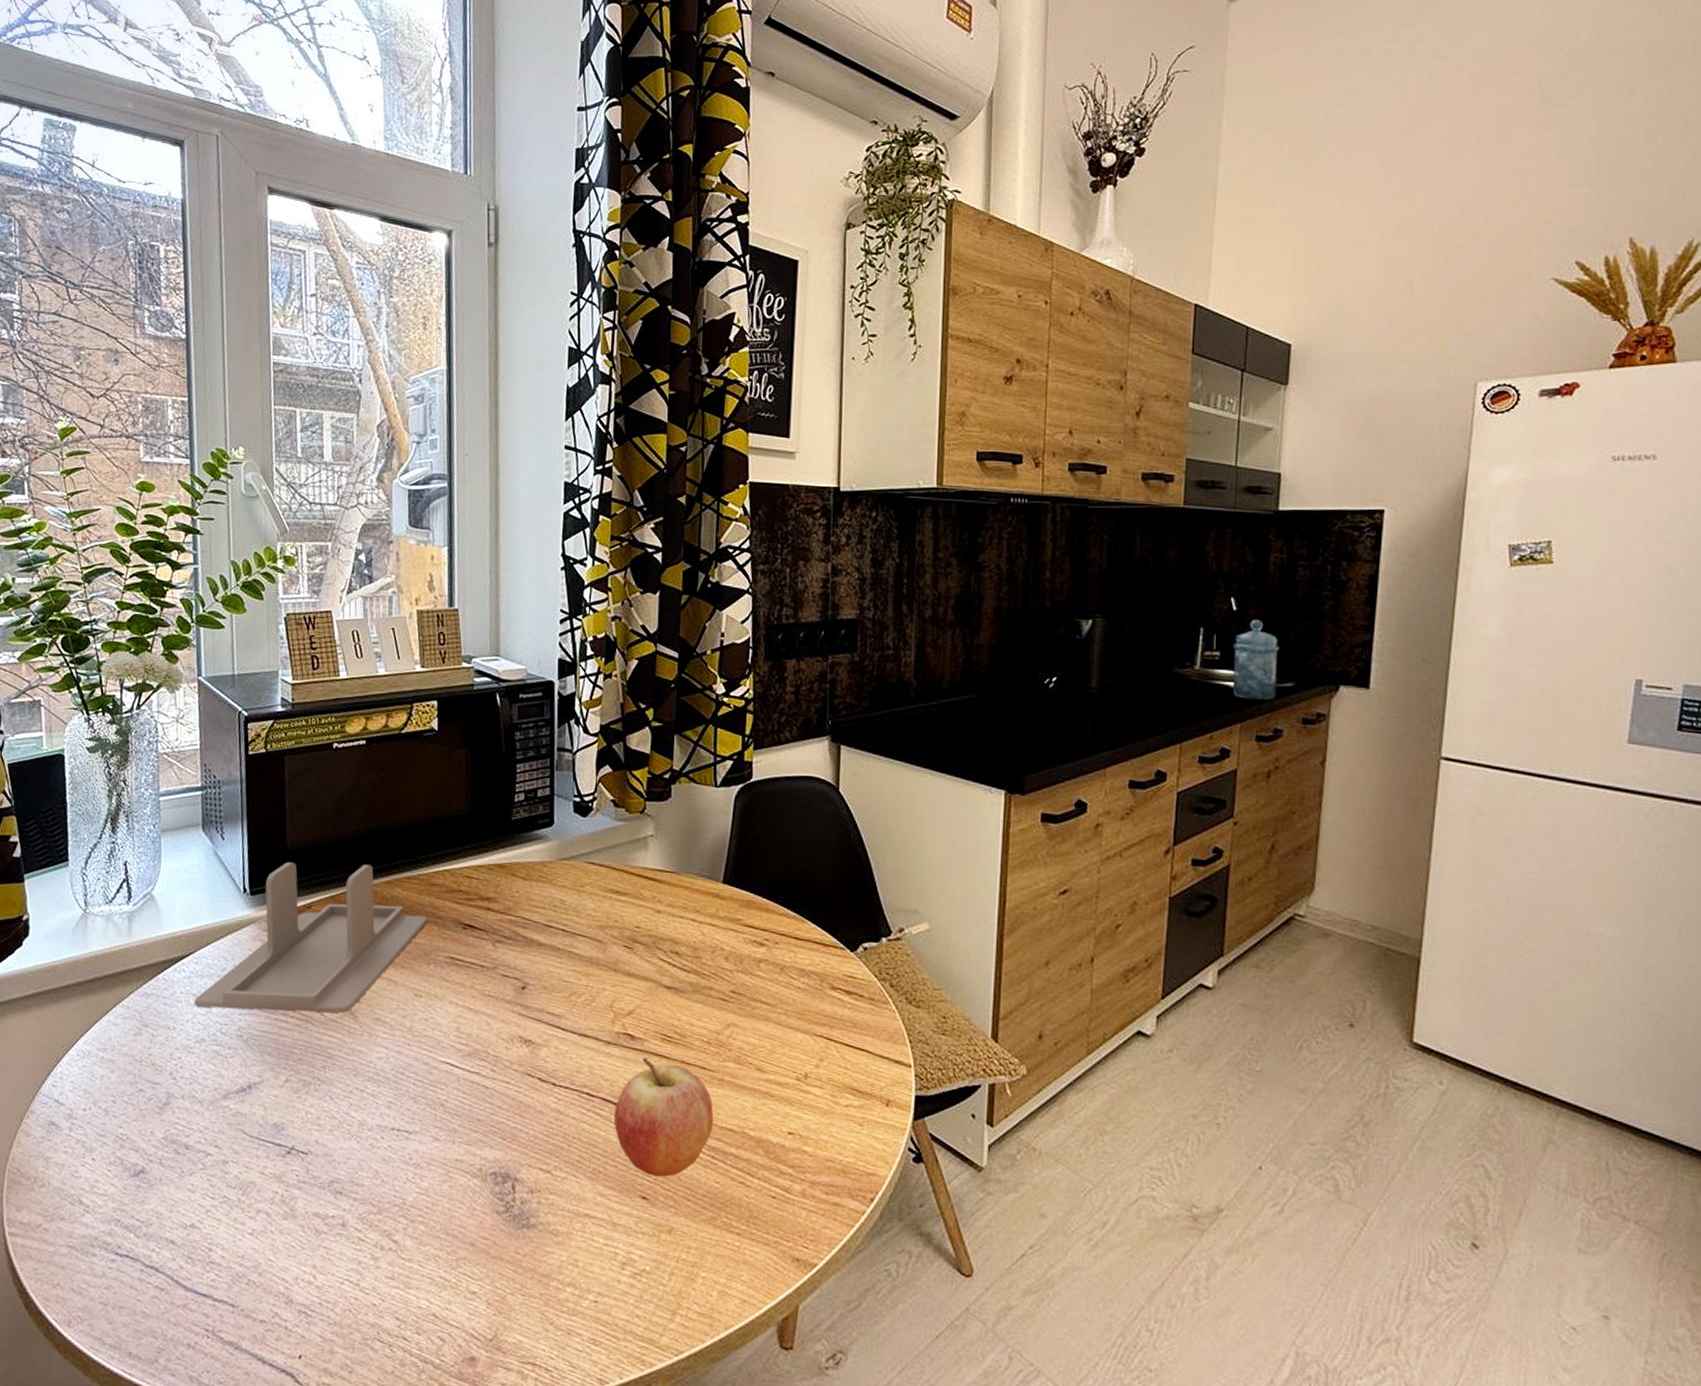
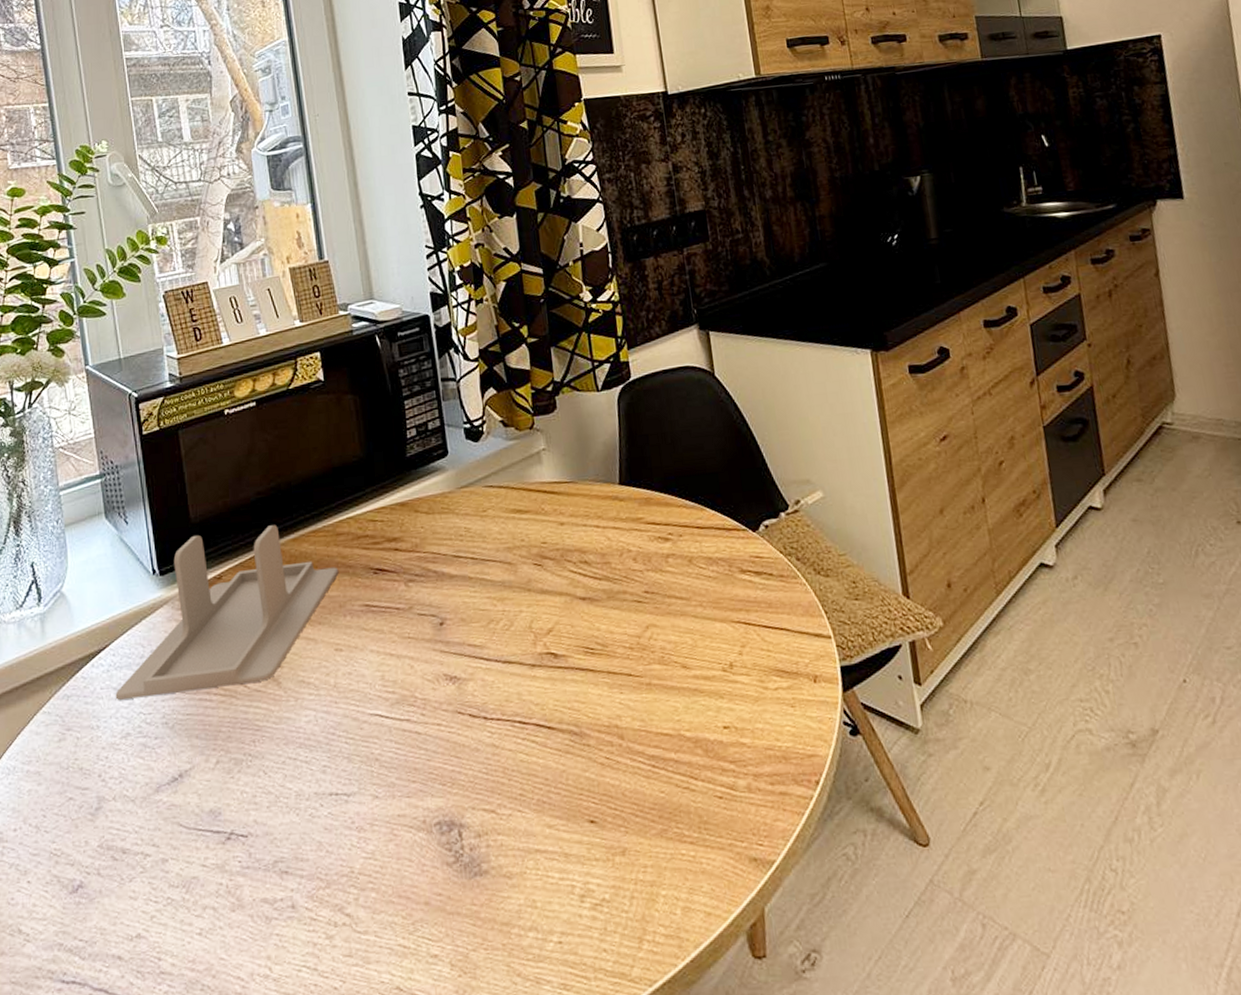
fruit: present [613,1058,714,1177] -> none [549,674,649,797]
canister: present [1232,619,1280,700] -> none [1052,151,1102,227]

